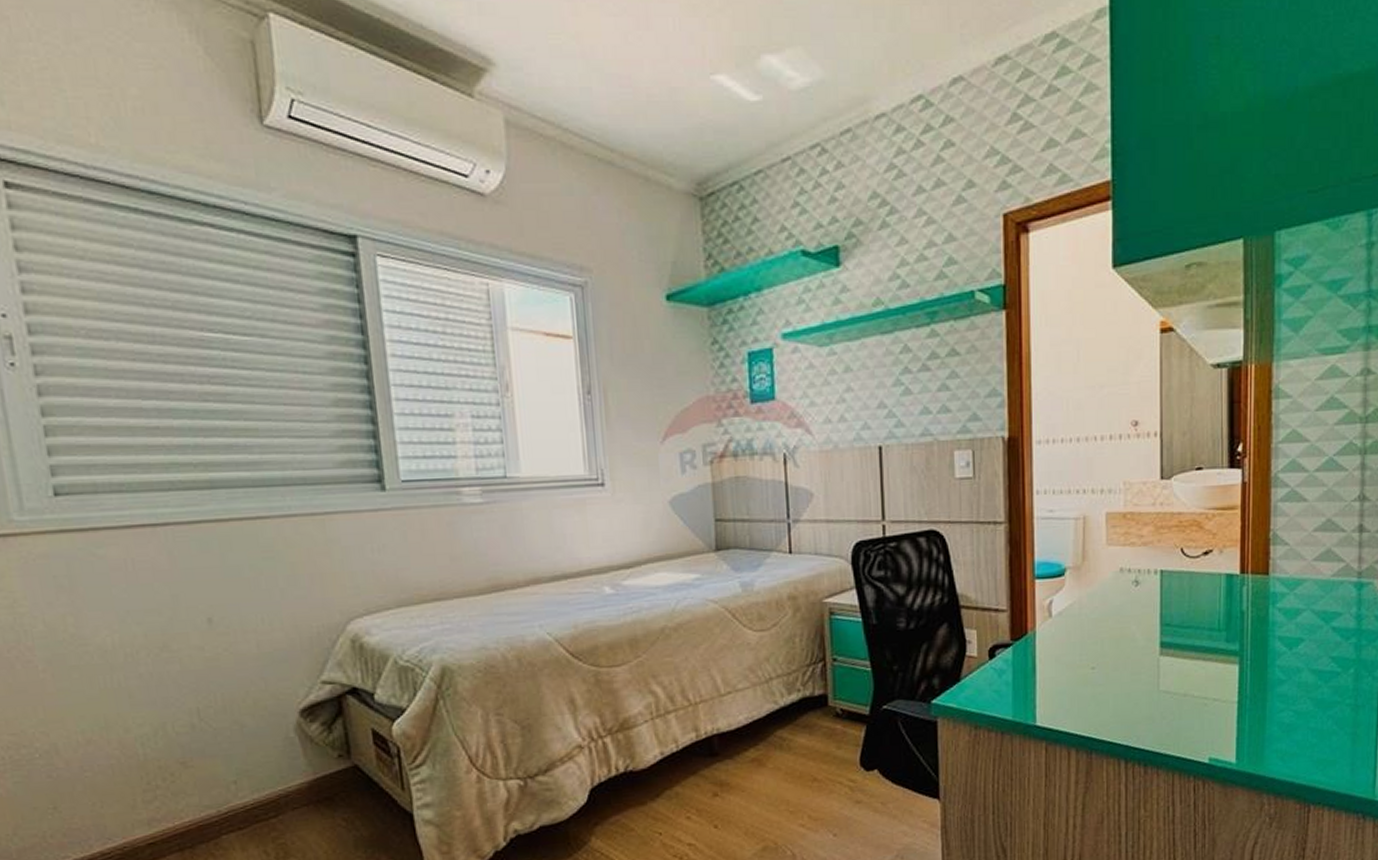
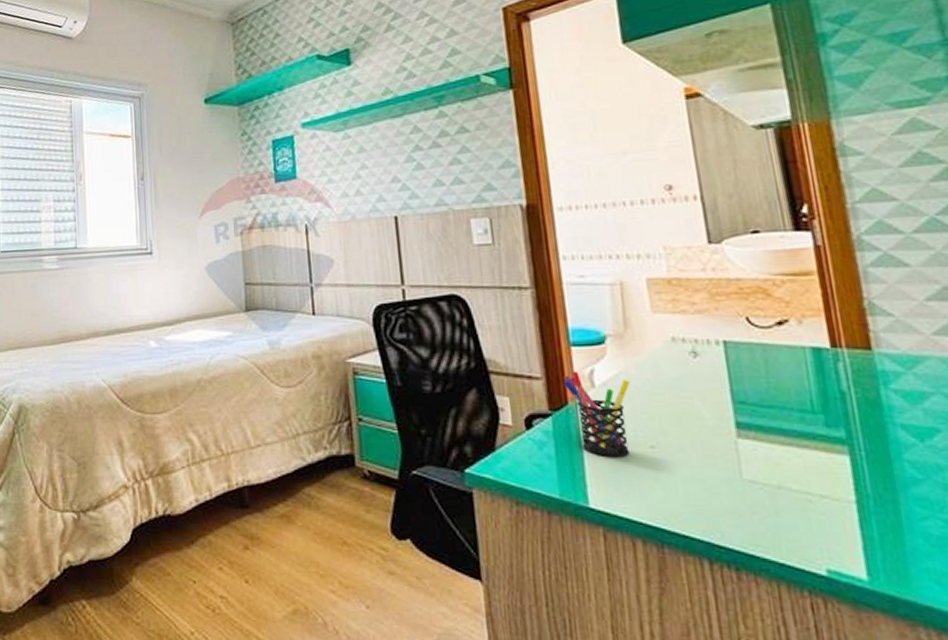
pen holder: none [1025,602,1082,679] -> present [563,370,630,456]

